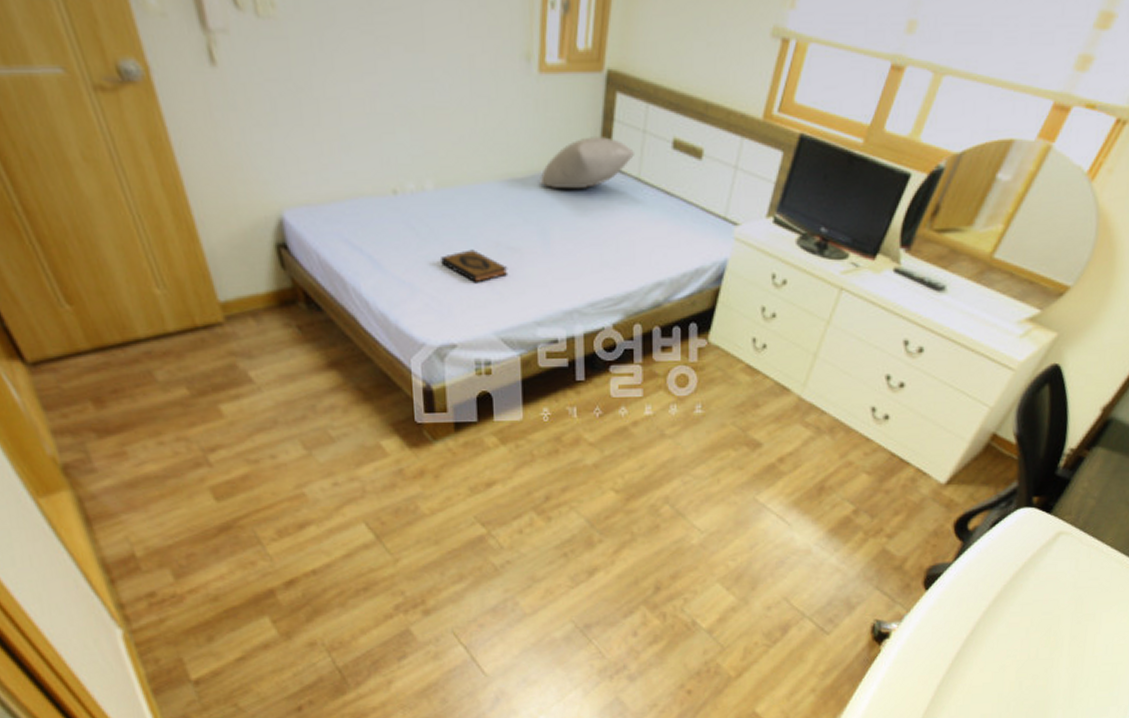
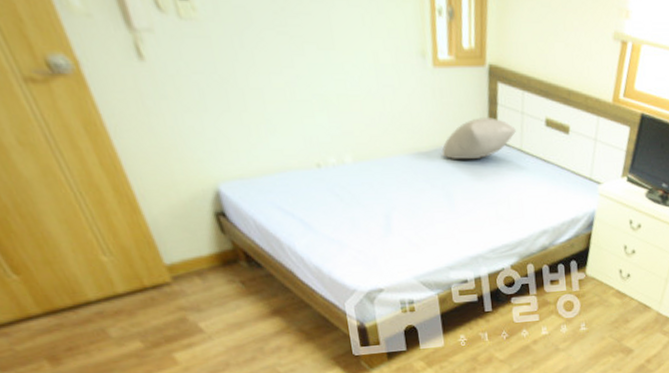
hardback book: present [441,249,508,284] -> none [364,211,422,238]

